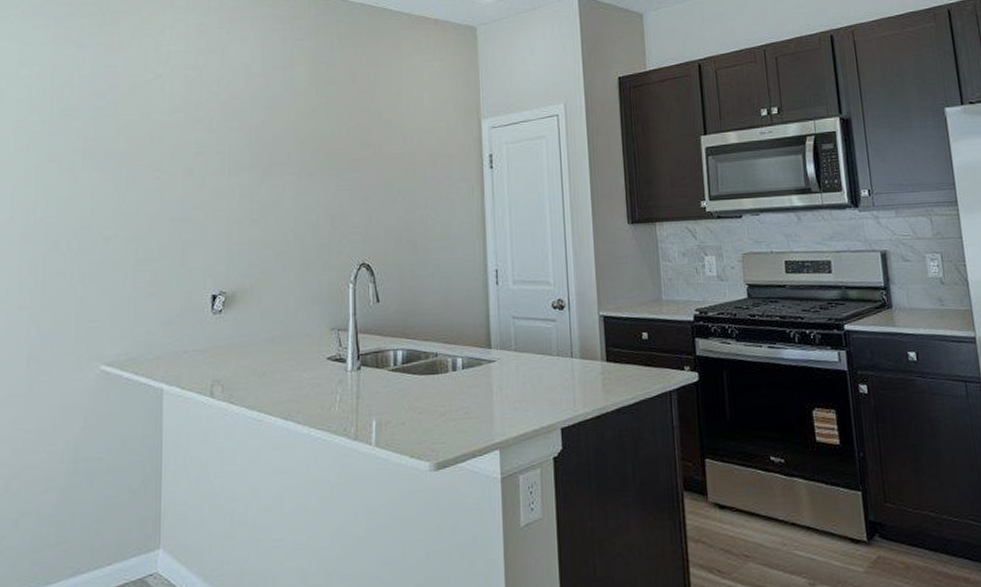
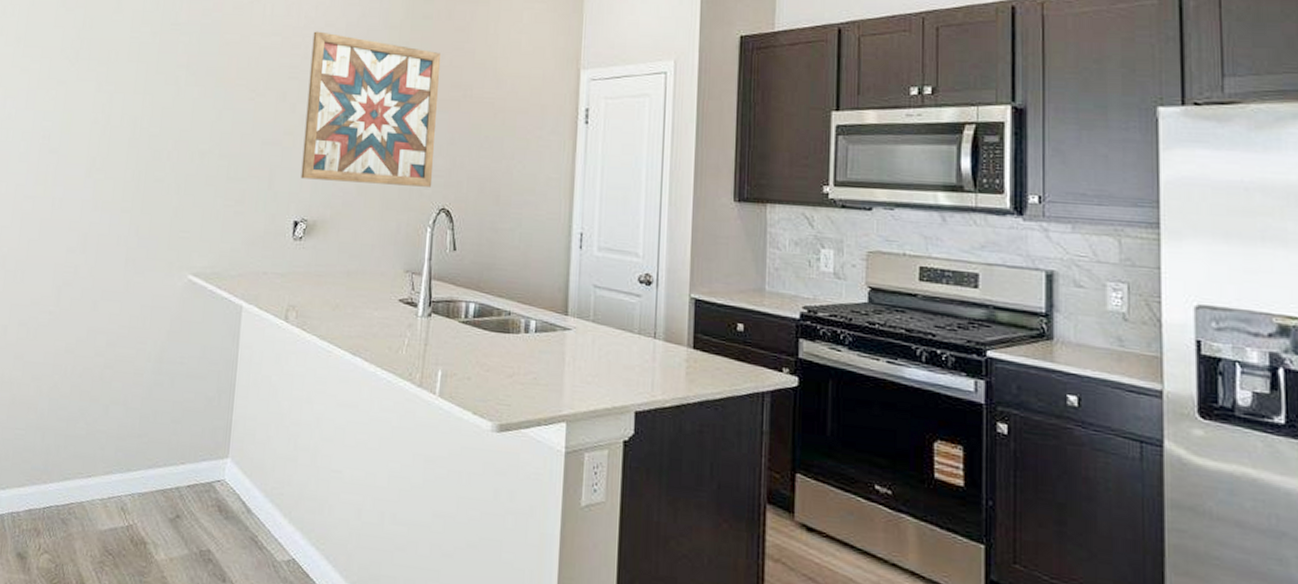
wall art: none [215,104,350,252] -> present [300,31,442,187]

